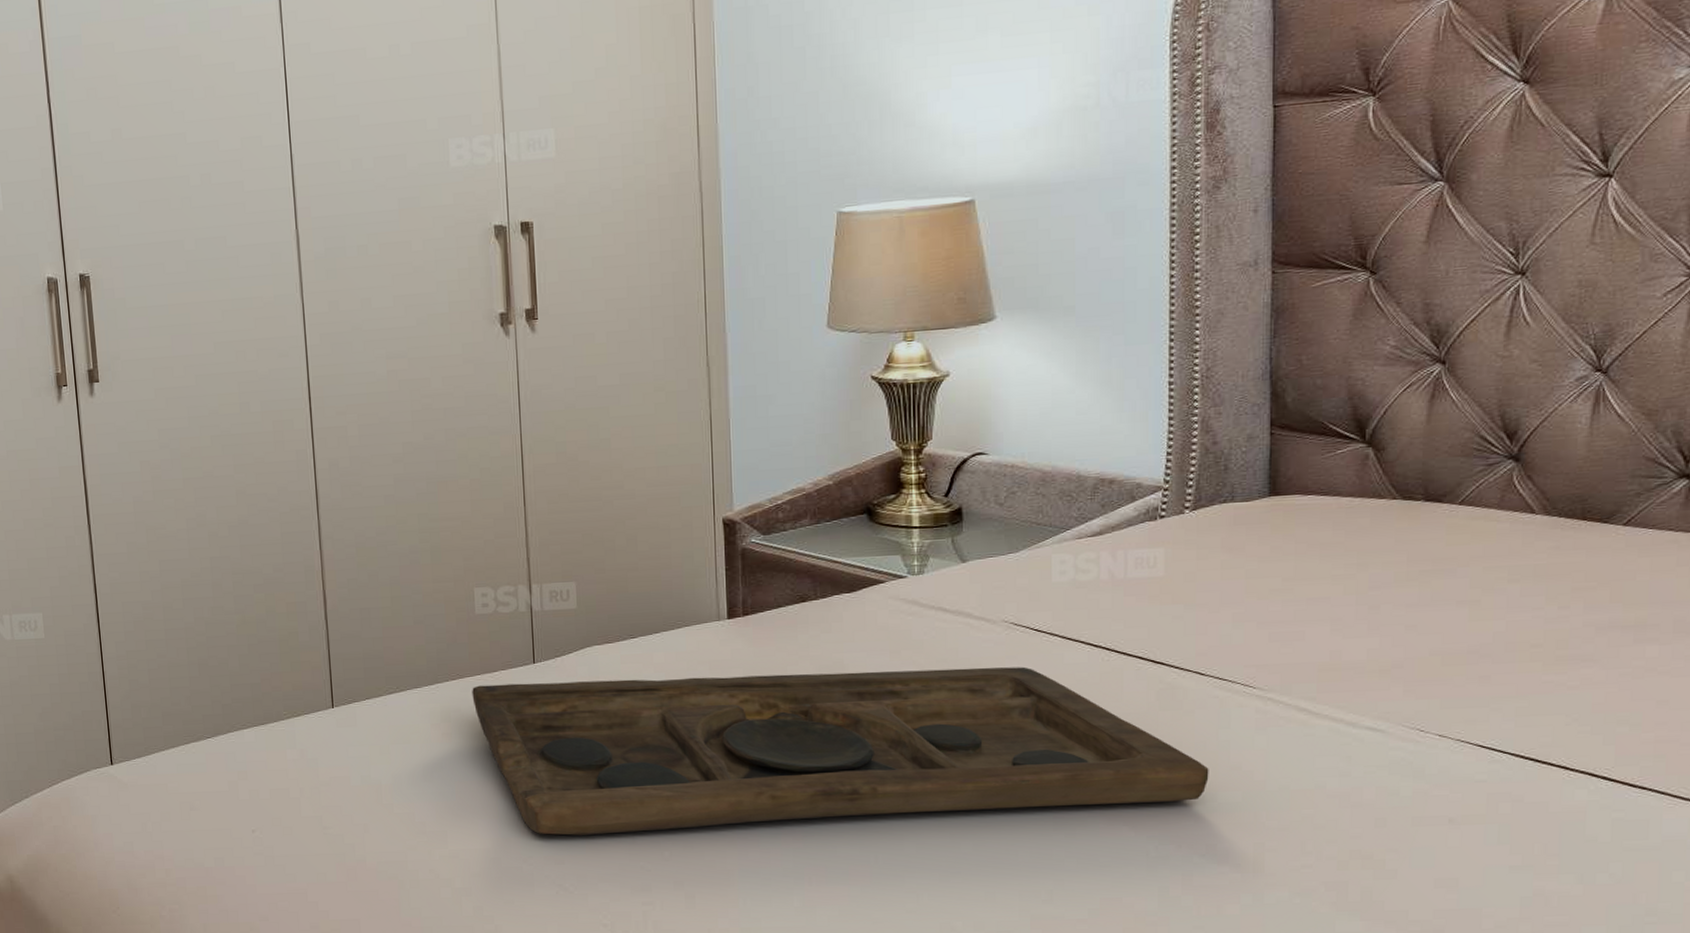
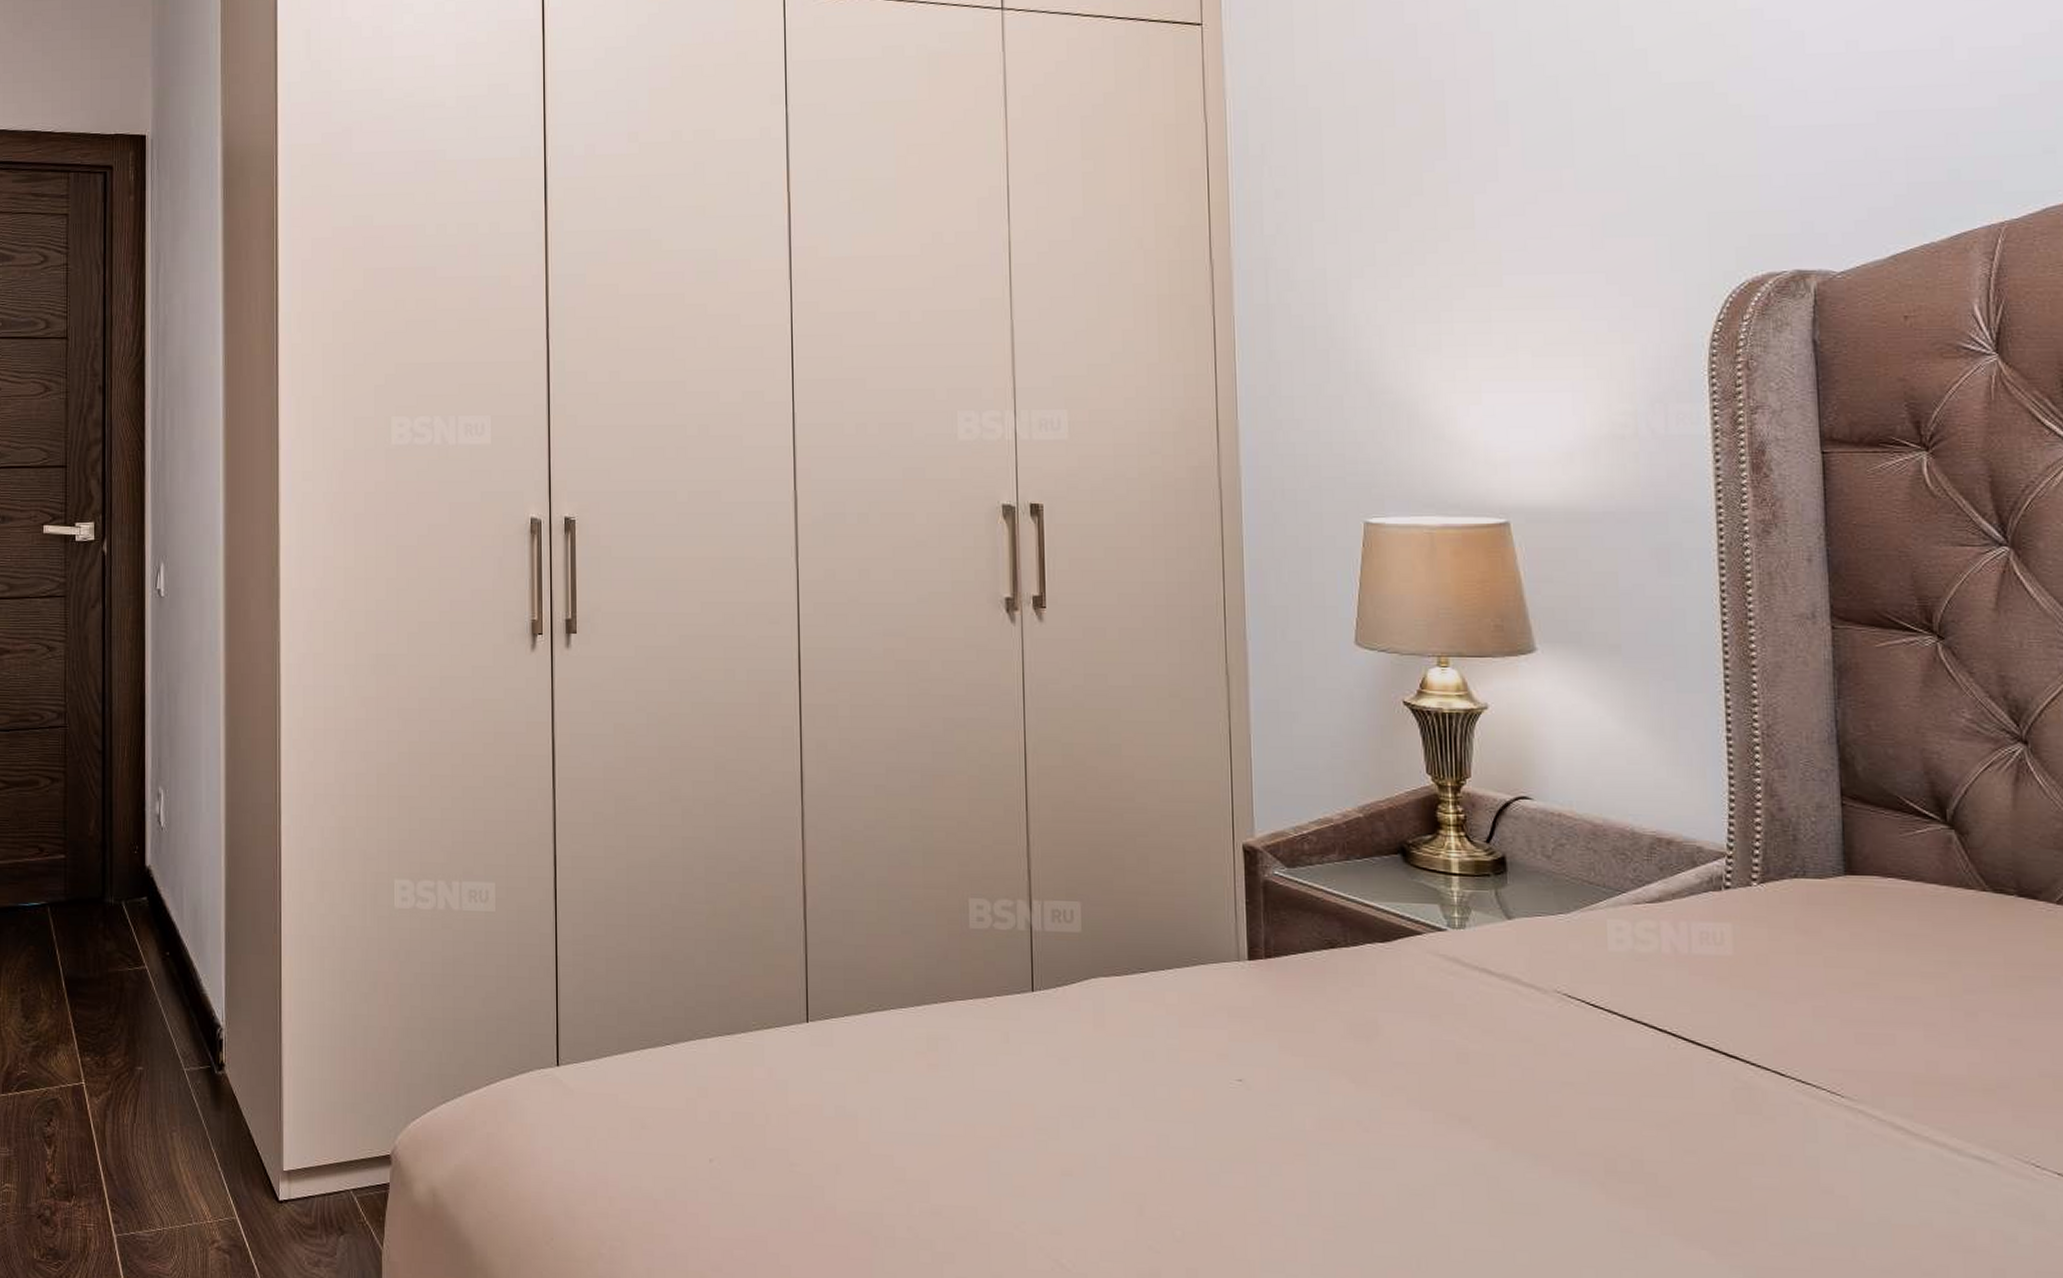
decorative tray: present [472,666,1209,835] -> none [963,1011,1797,1226]

